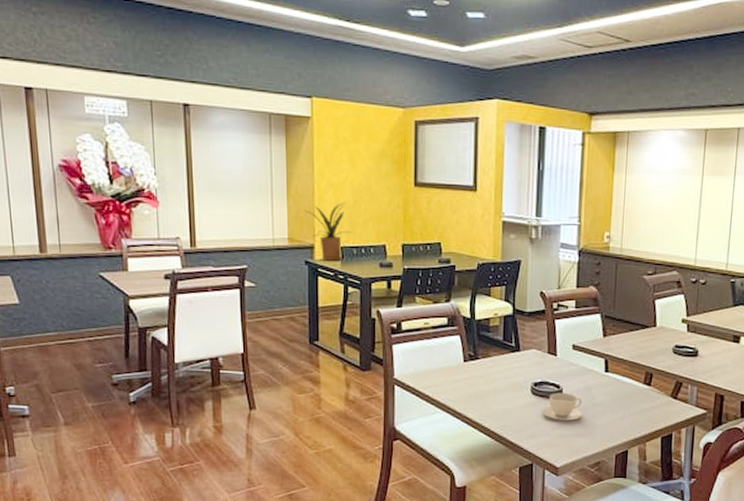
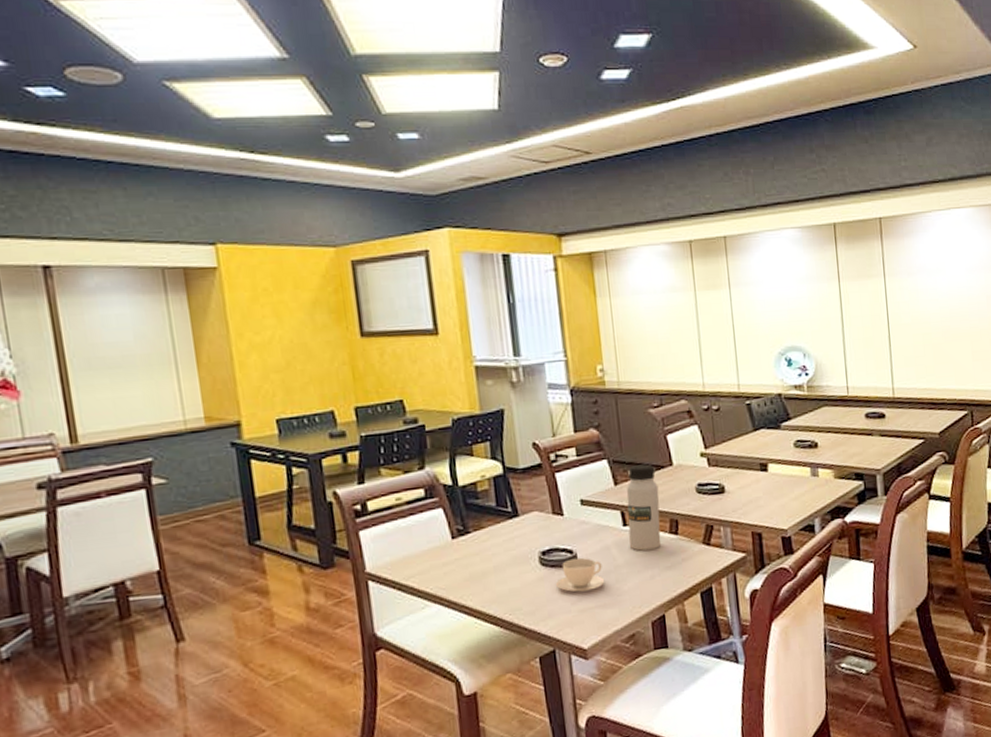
house plant: present [304,203,354,261] -> none [222,366,291,439]
water bottle: none [607,322,641,396] -> present [626,464,661,551]

